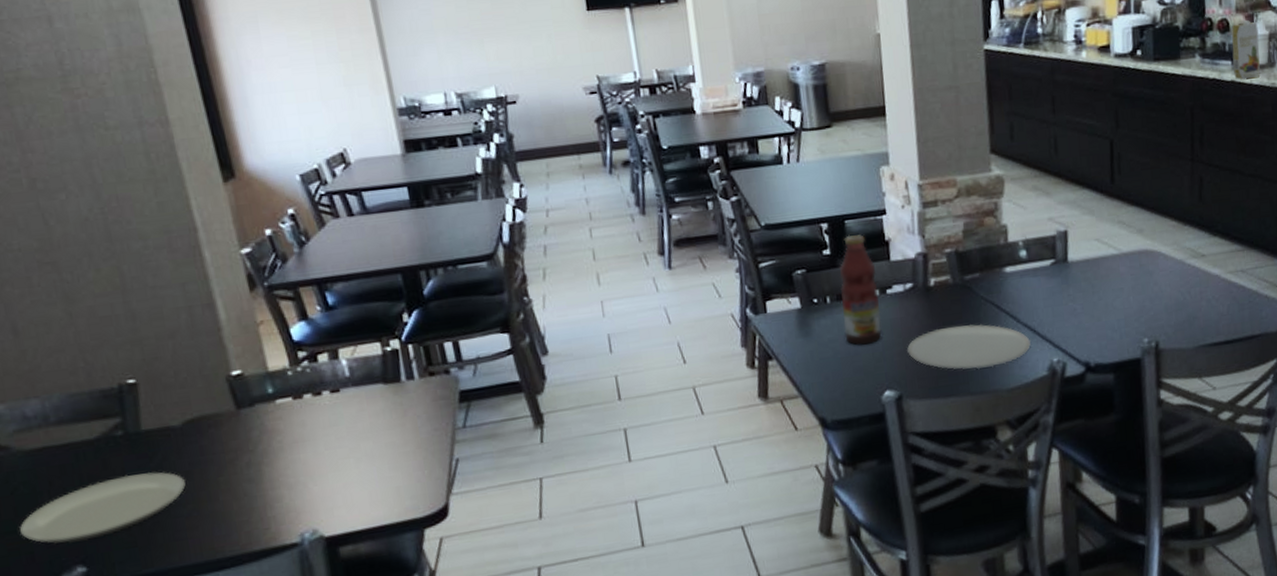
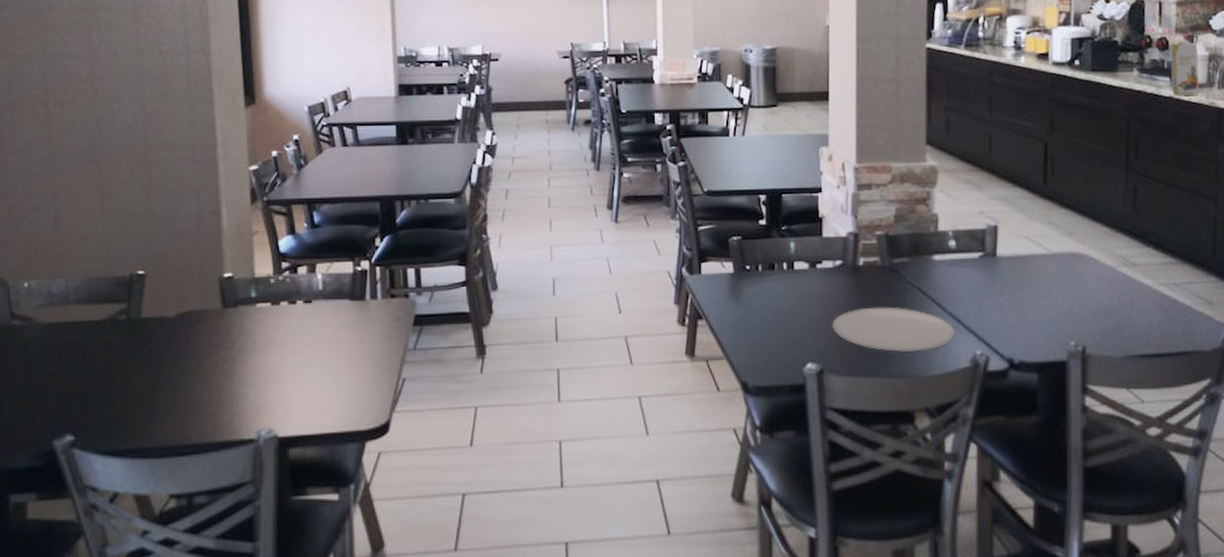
plate: present [20,472,186,545] -> none [27,356,169,413]
fruit juice: present [839,234,882,345] -> none [772,208,809,315]

